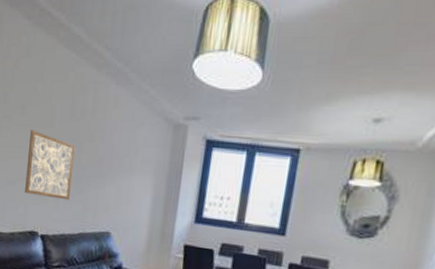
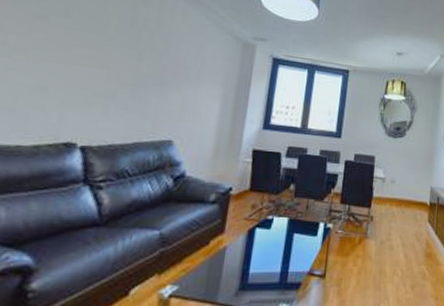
wall art: present [25,130,75,201] -> none [61,34,134,109]

